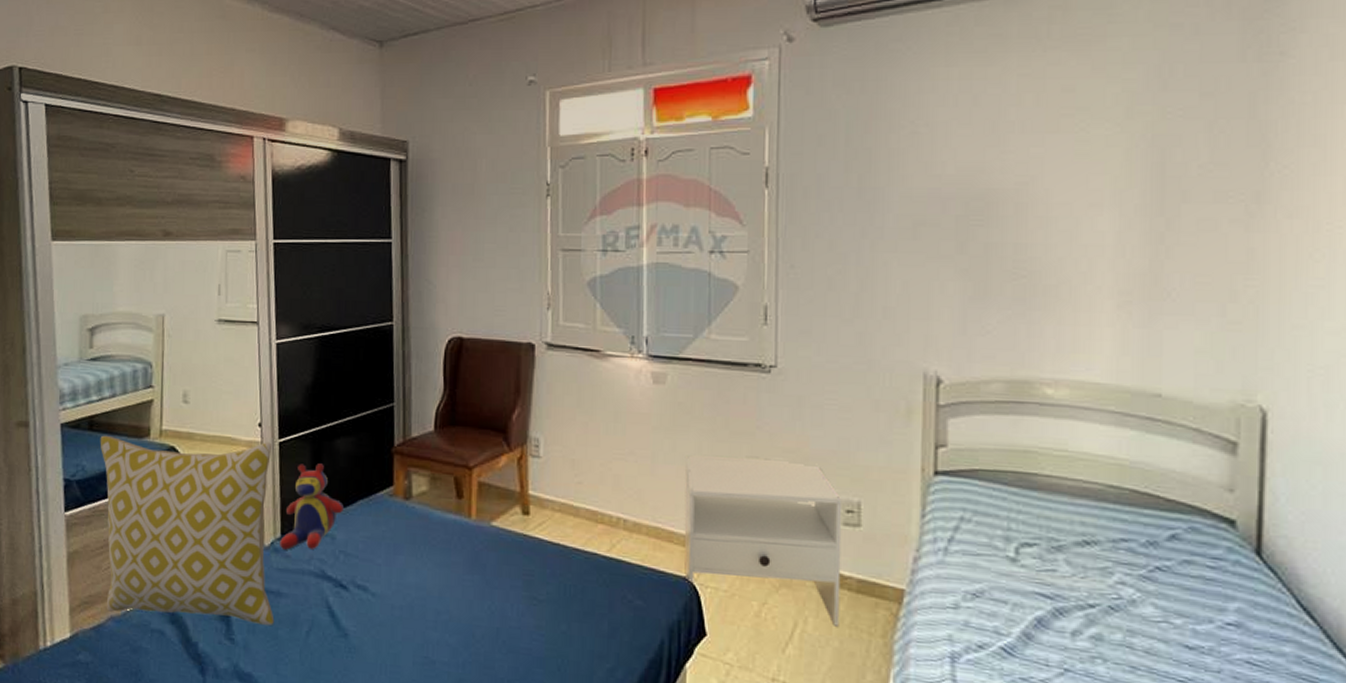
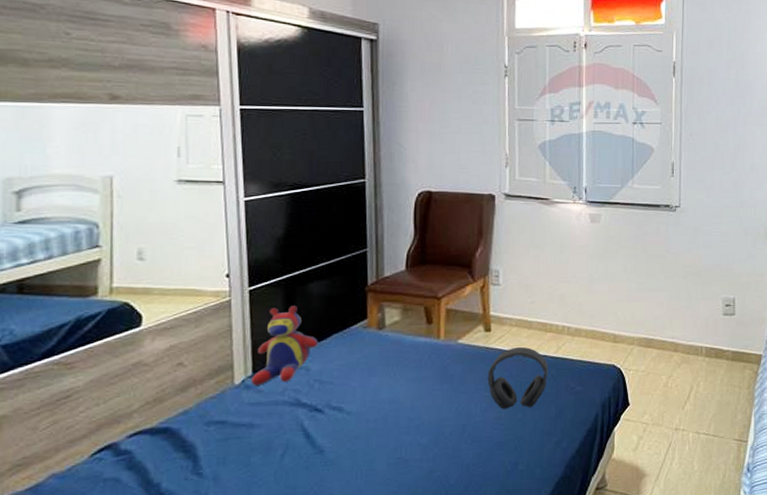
pillow: present [100,435,275,626] -> none [33,291,247,470]
headphones: none [525,539,600,620] -> present [487,347,549,409]
nightstand: present [684,454,843,627] -> none [613,272,723,386]

